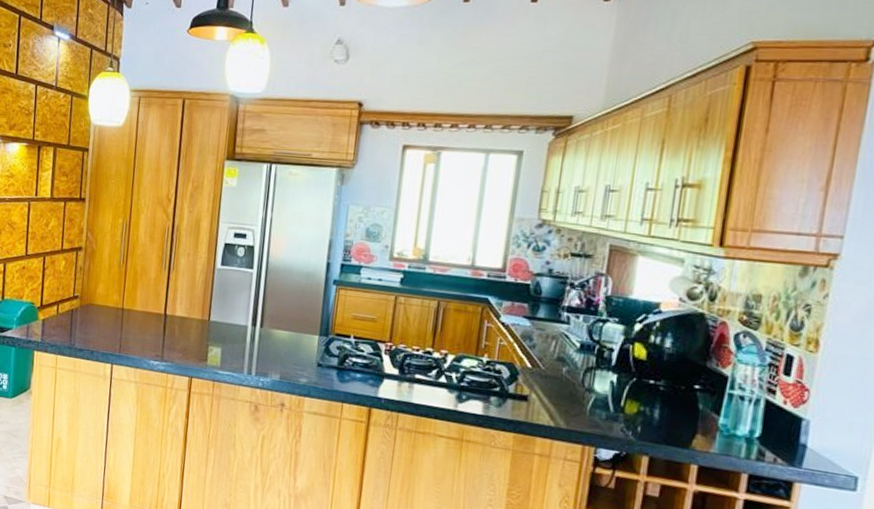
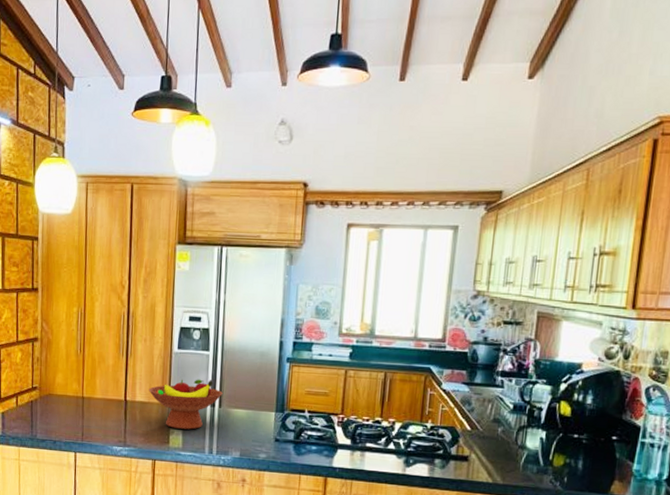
fruit bowl: none [188,296,265,349] -> present [148,379,223,430]

